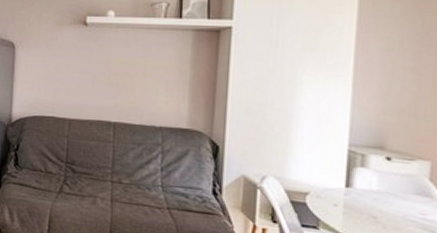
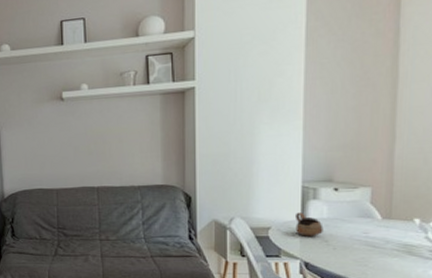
cup: none [337,179,372,210] -> present [294,212,324,236]

